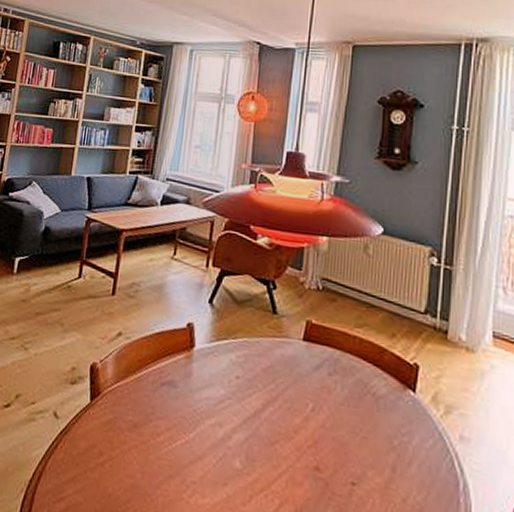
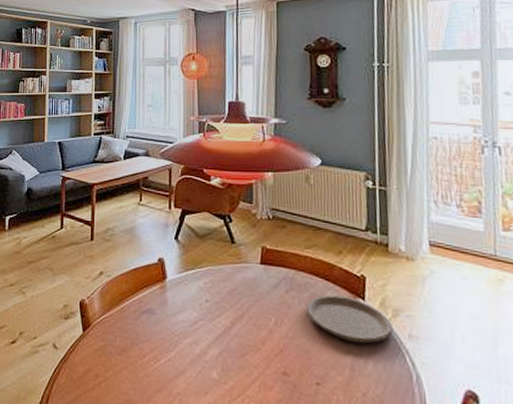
plate: none [349,382,443,442] -> present [306,295,393,344]

